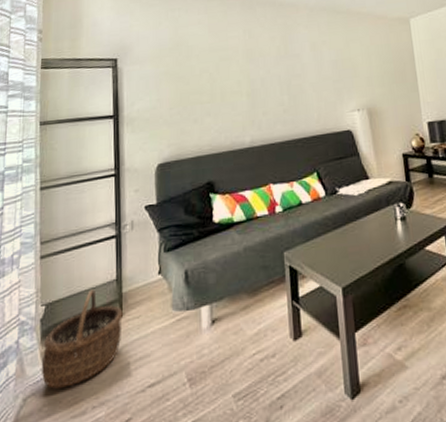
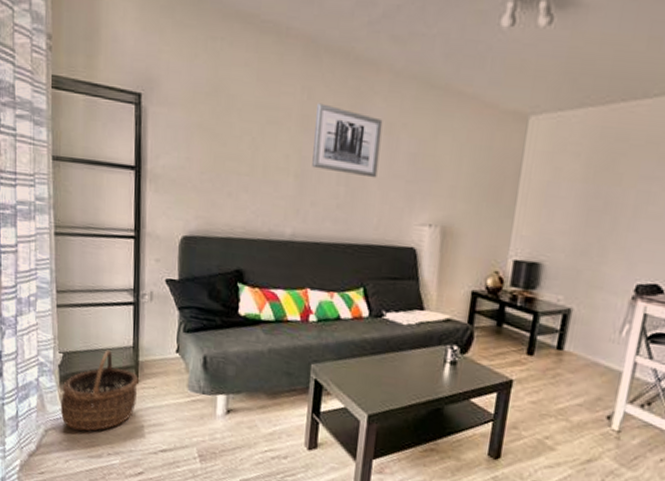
wall art: none [257,39,311,86] -> present [312,103,383,178]

